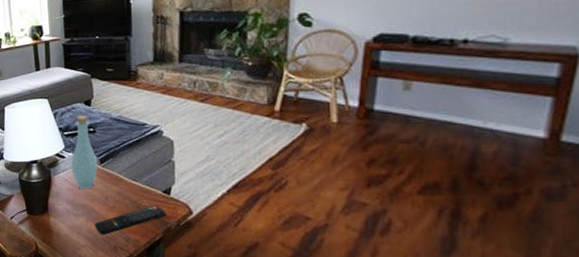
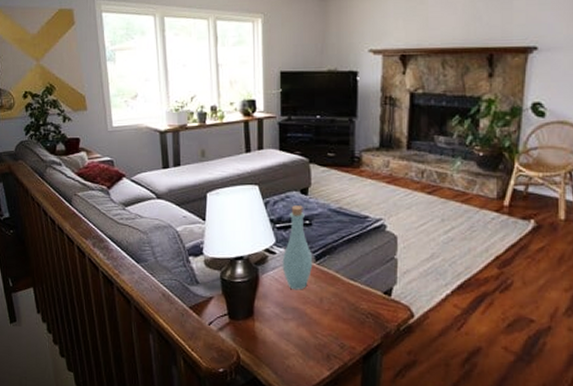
remote control: present [94,204,167,236] -> none [305,307,386,343]

